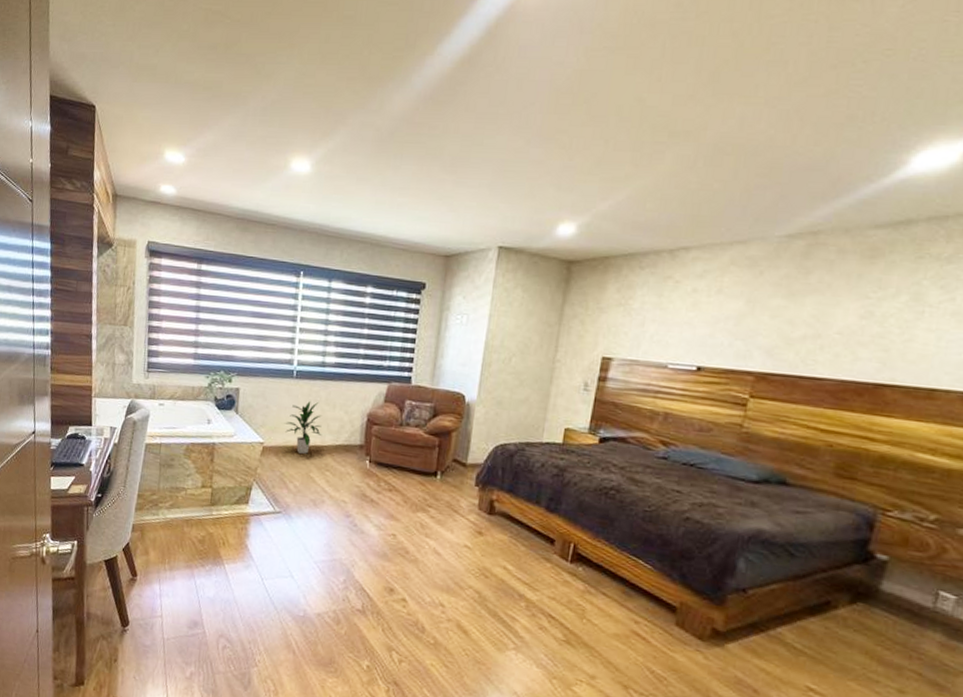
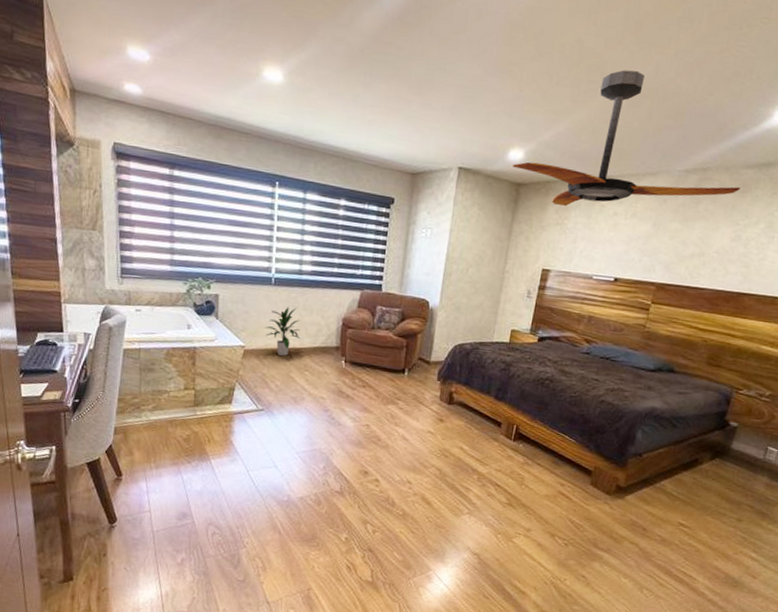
ceiling fan: none [562,126,868,285] -> present [512,69,740,207]

